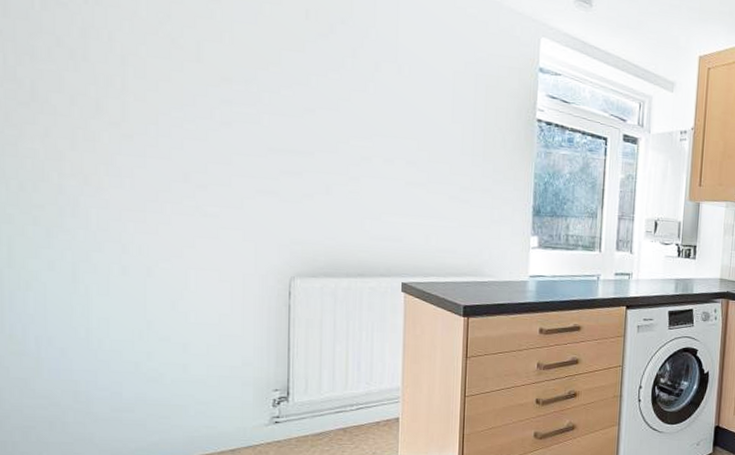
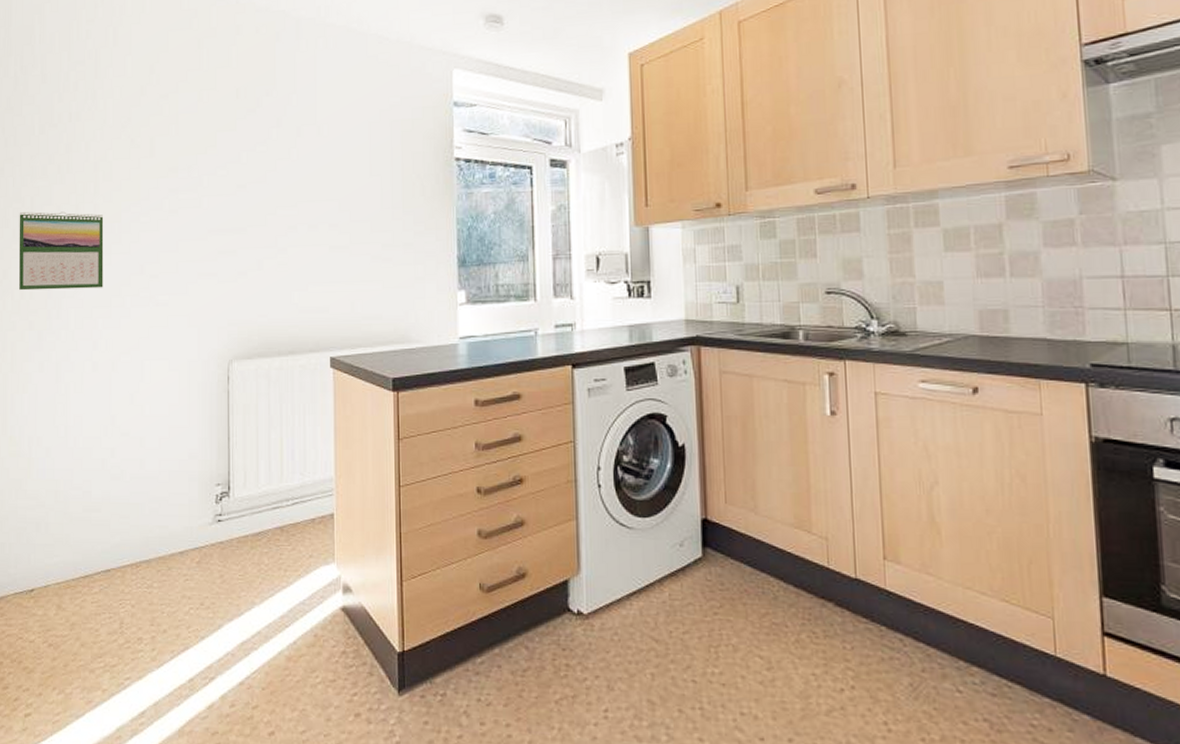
calendar: none [14,95,135,191] -> present [18,211,104,291]

